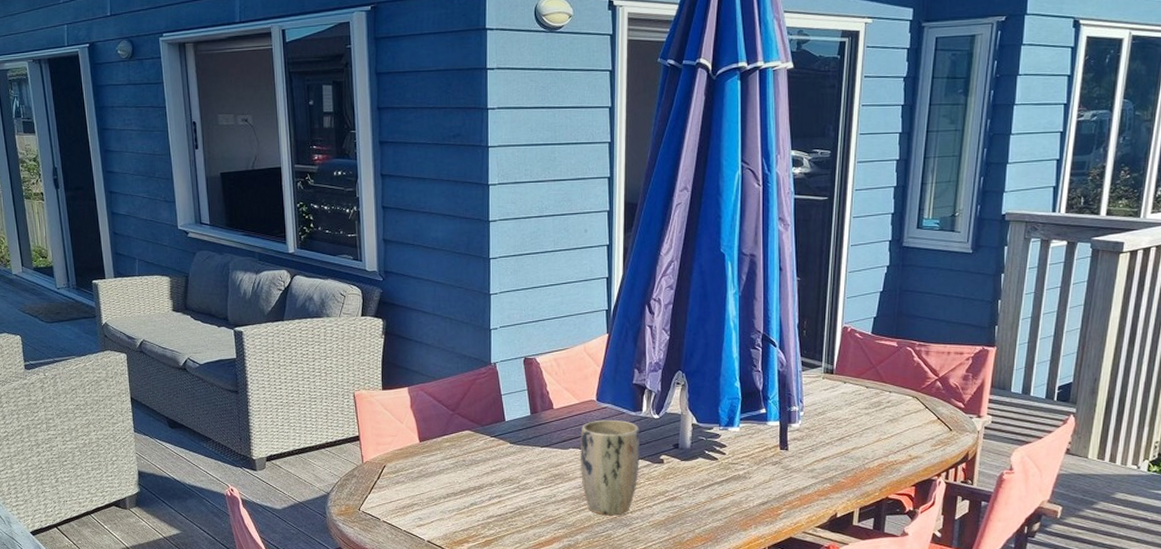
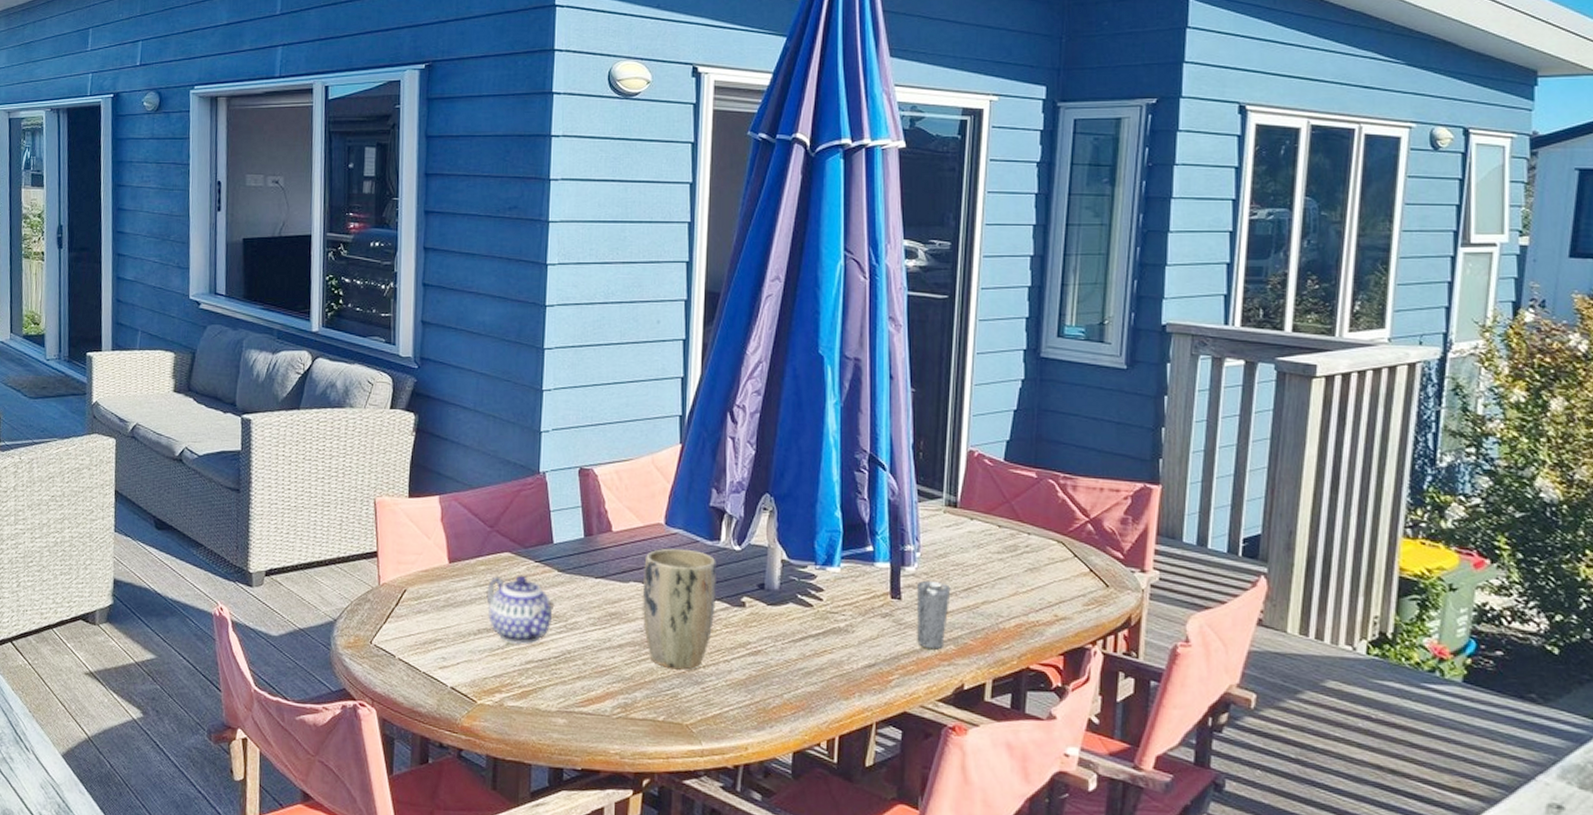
teapot: none [452,448,509,504] -> present [486,575,555,645]
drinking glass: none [801,433,828,488] -> present [917,580,951,650]

